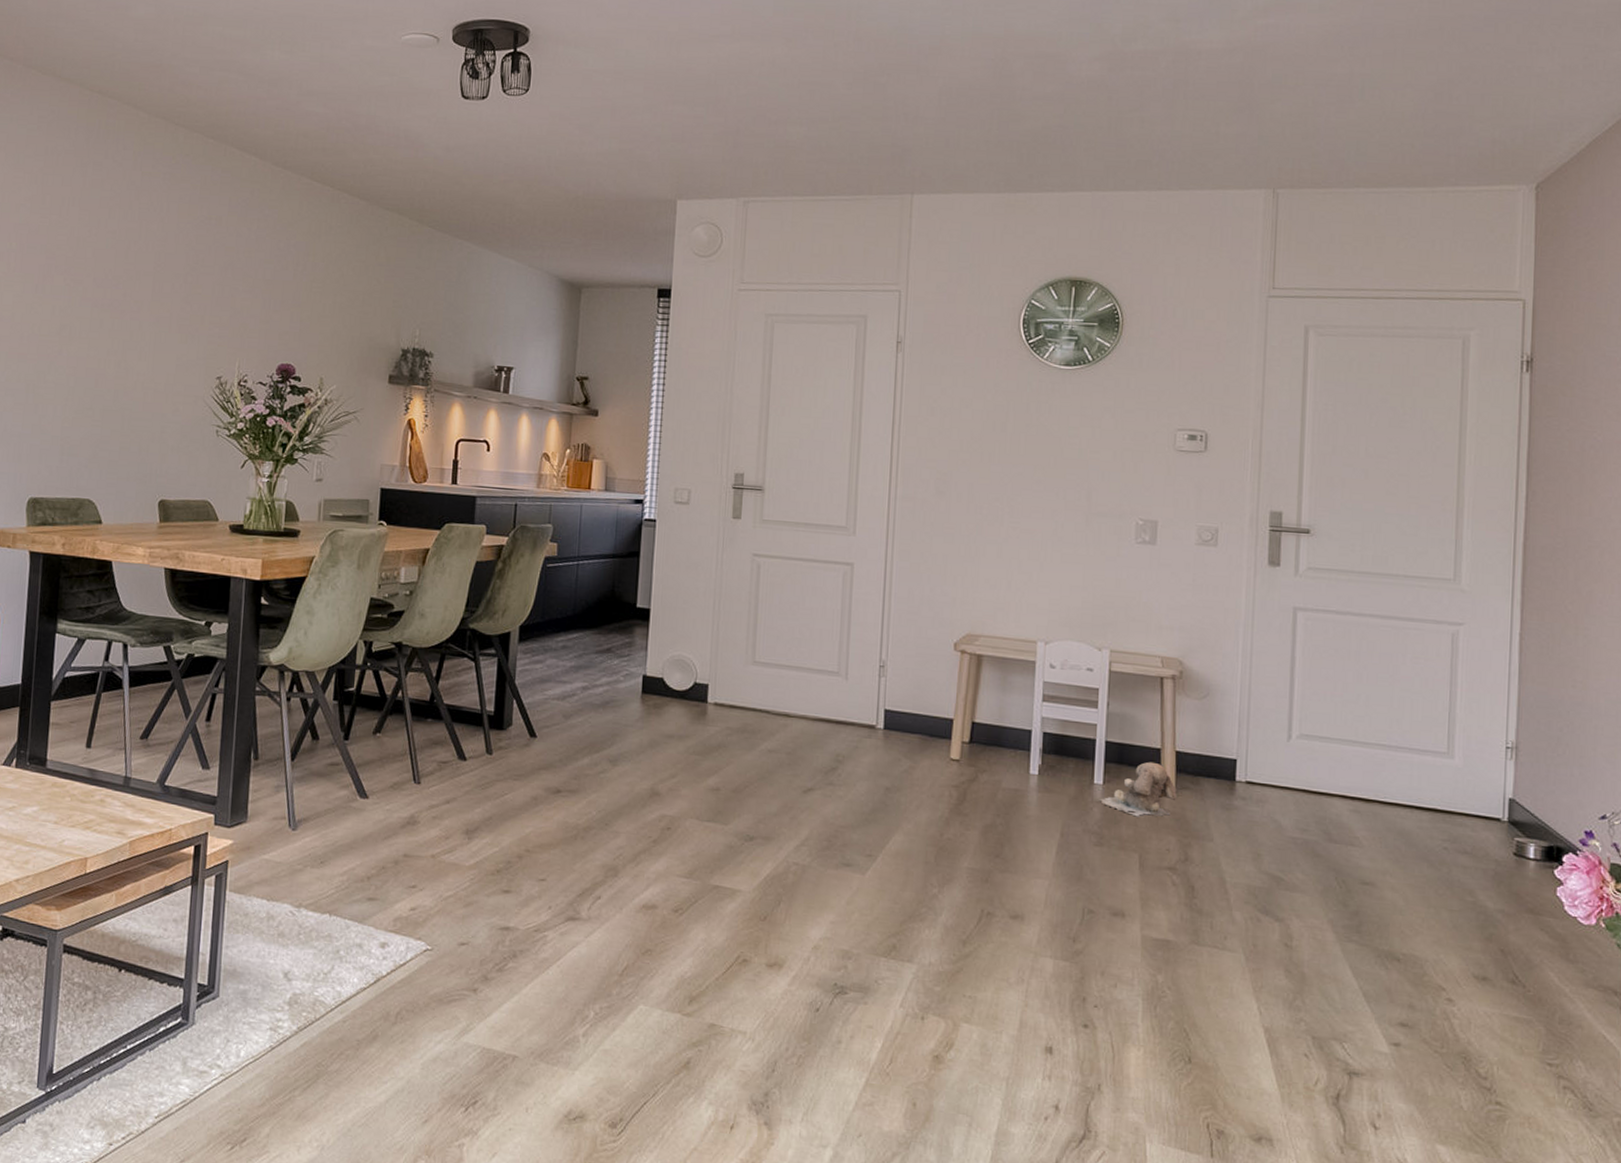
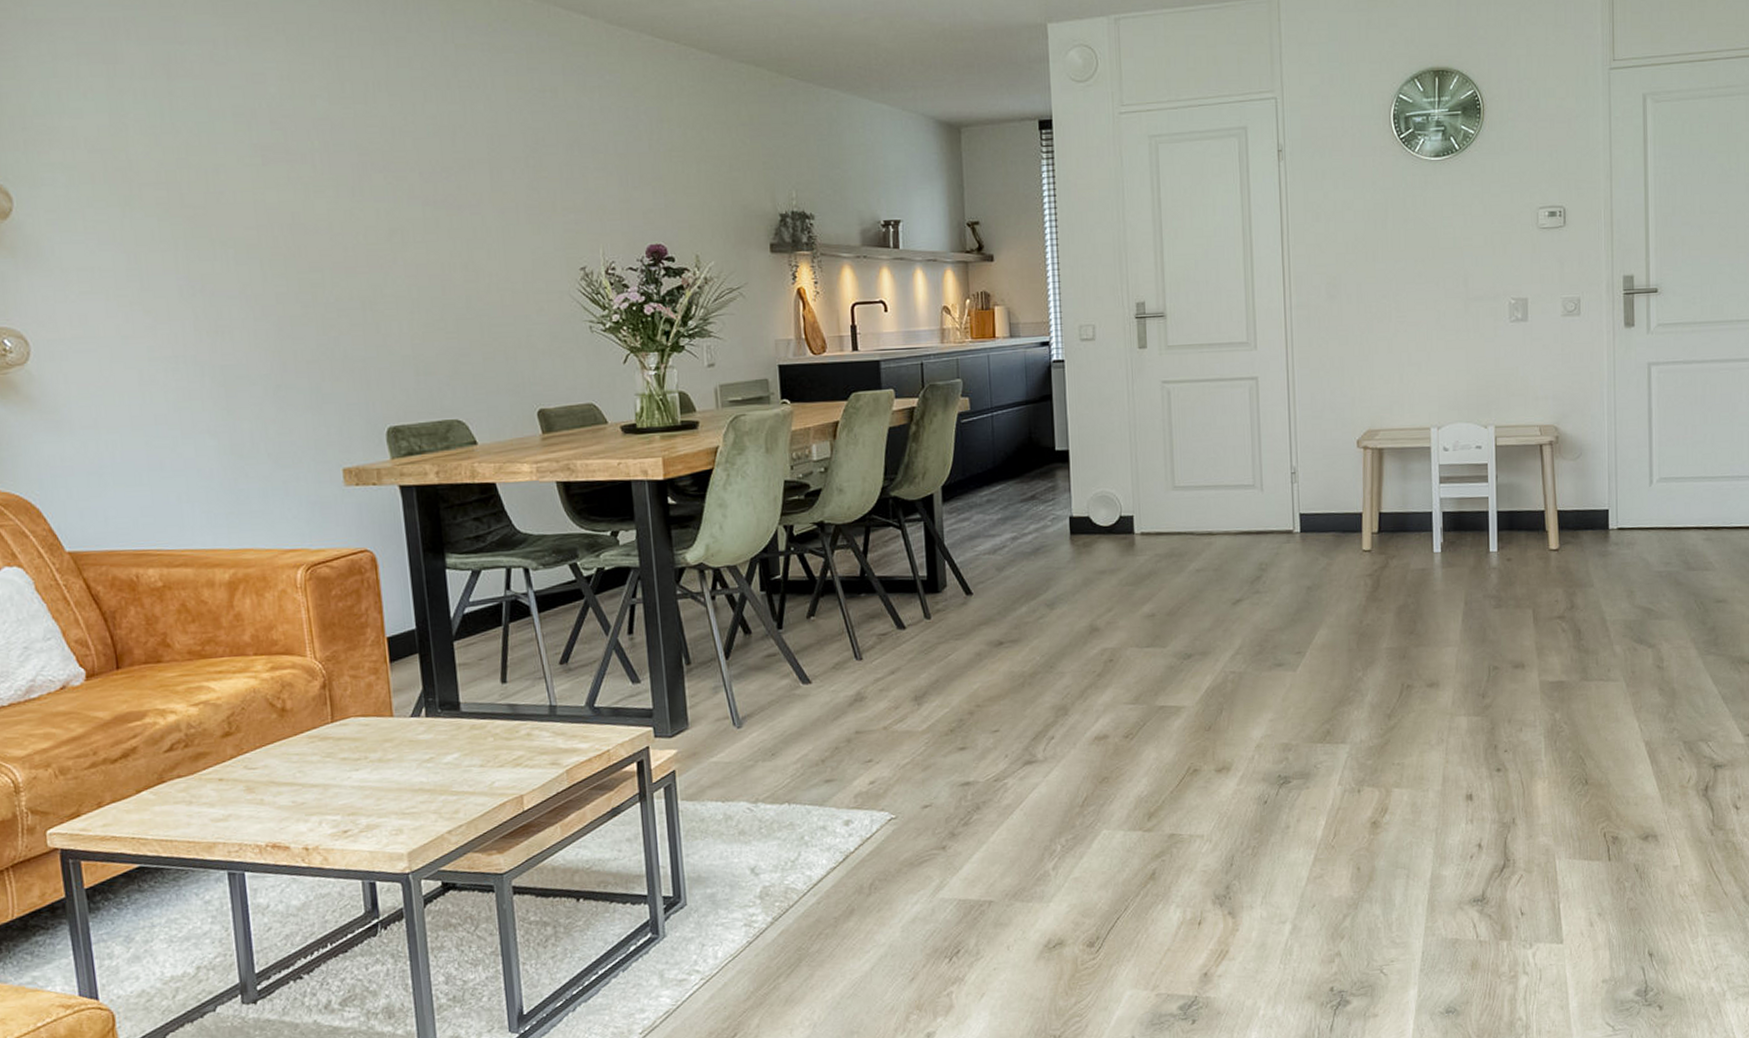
stuffed animal: present [1099,761,1177,818] -> none [1495,523,1561,576]

